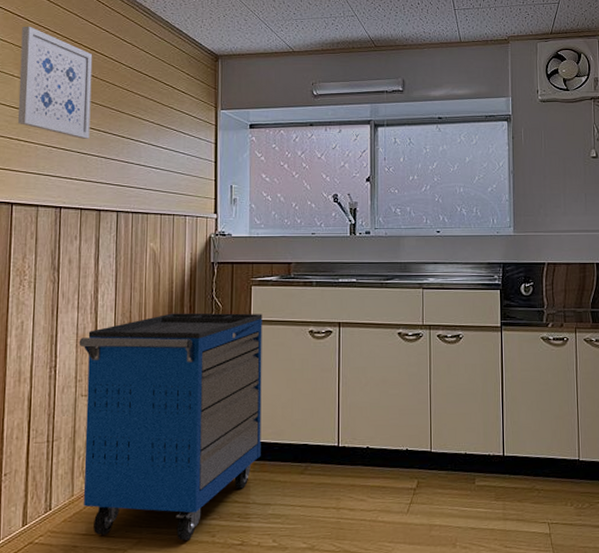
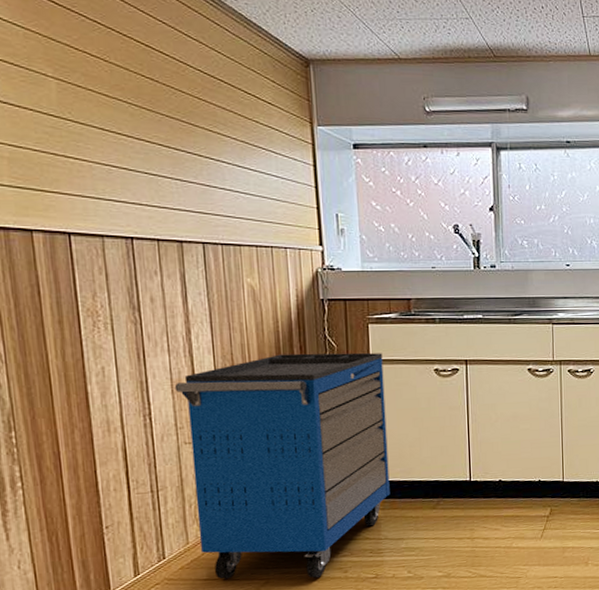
wall art: present [17,26,93,139] -> none [49,10,158,157]

